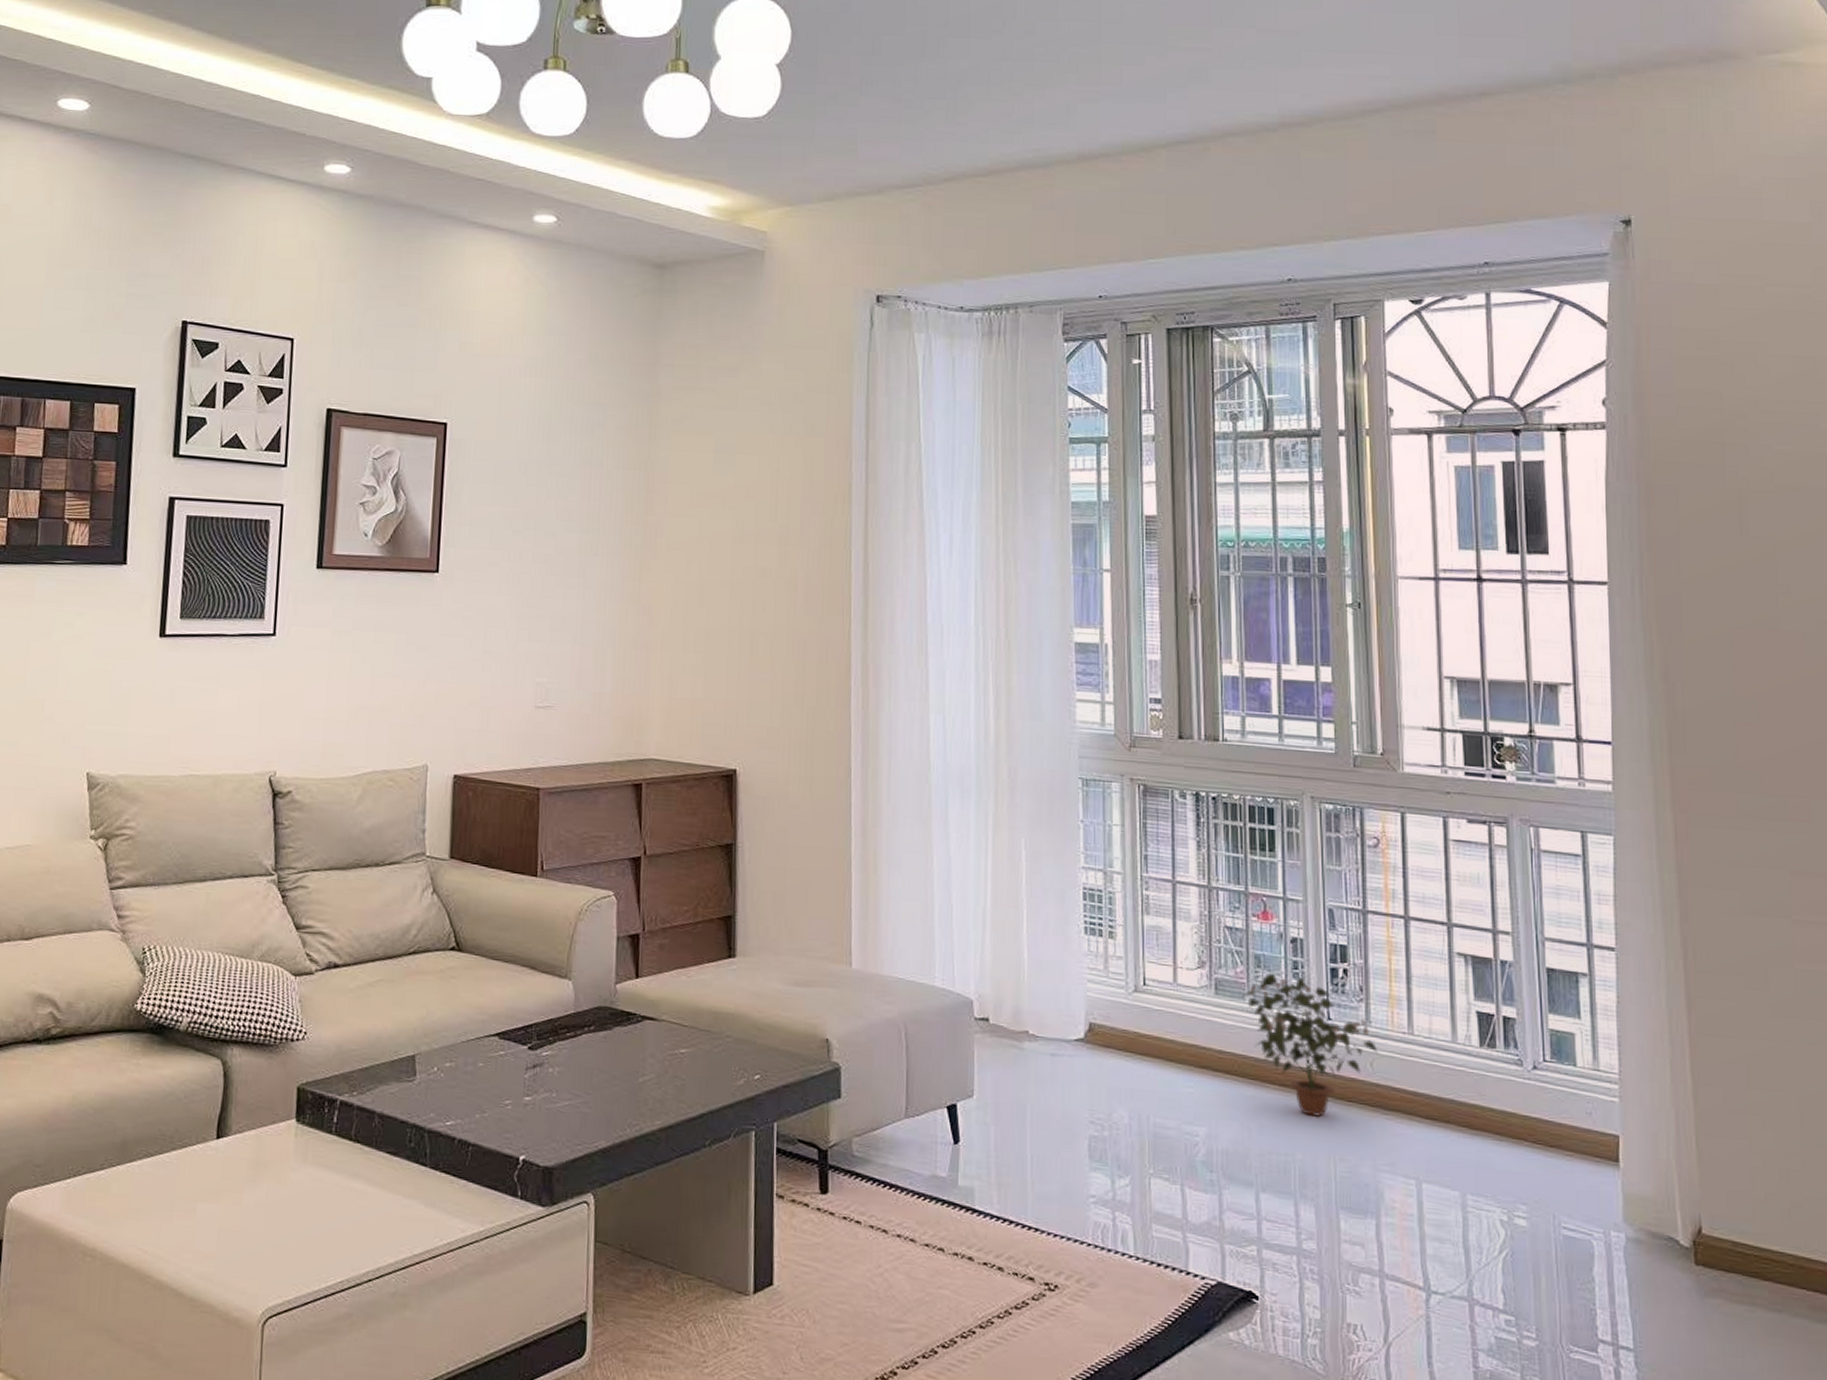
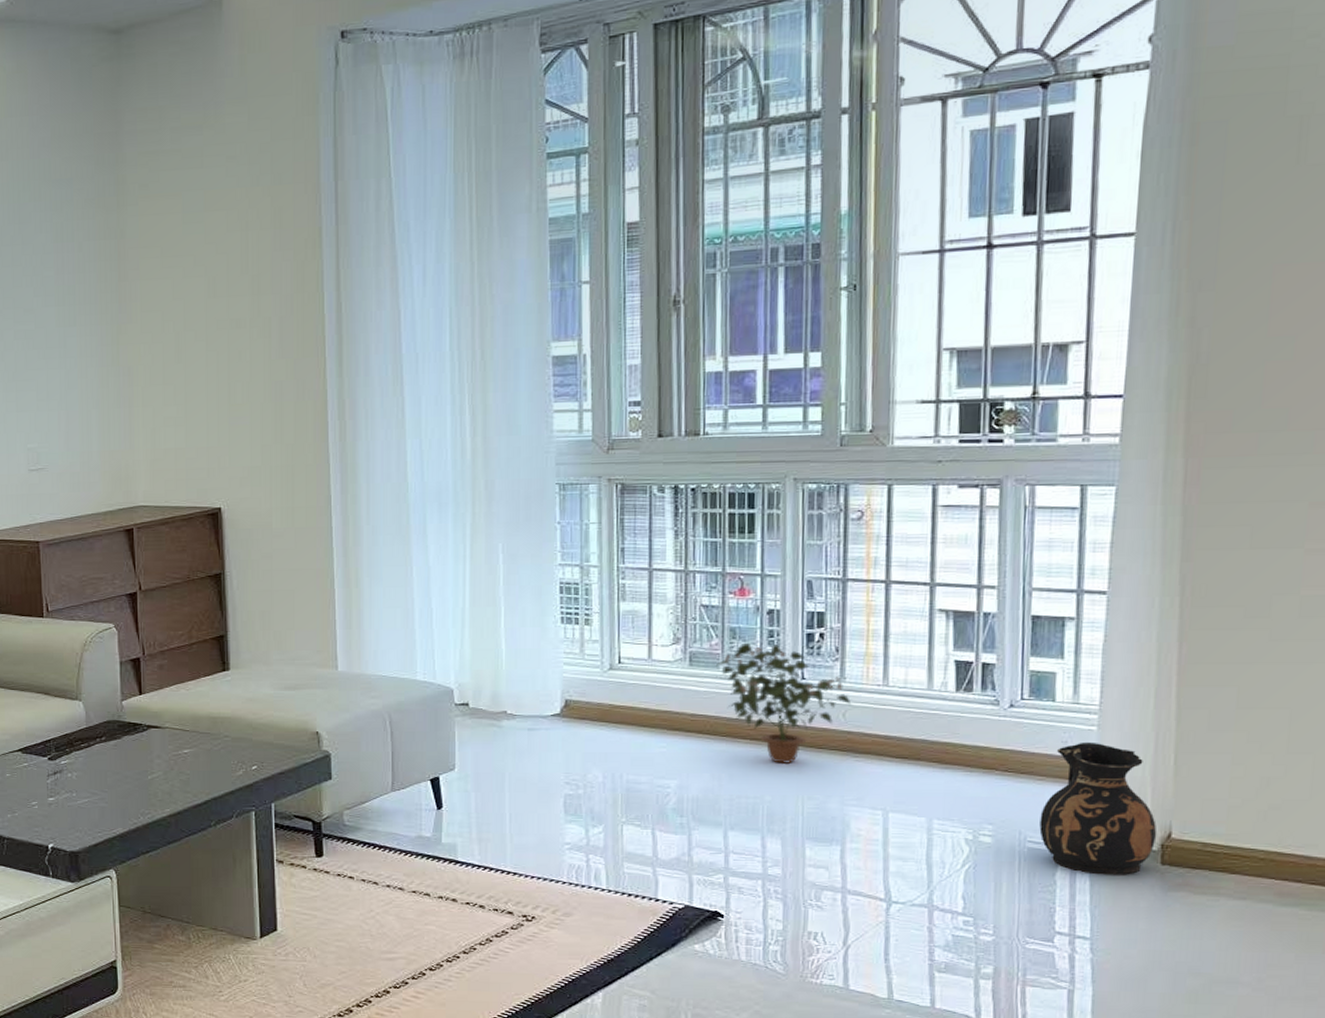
ceramic jug: none [1572,1114,1688,1275] -> present [1039,741,1157,875]

